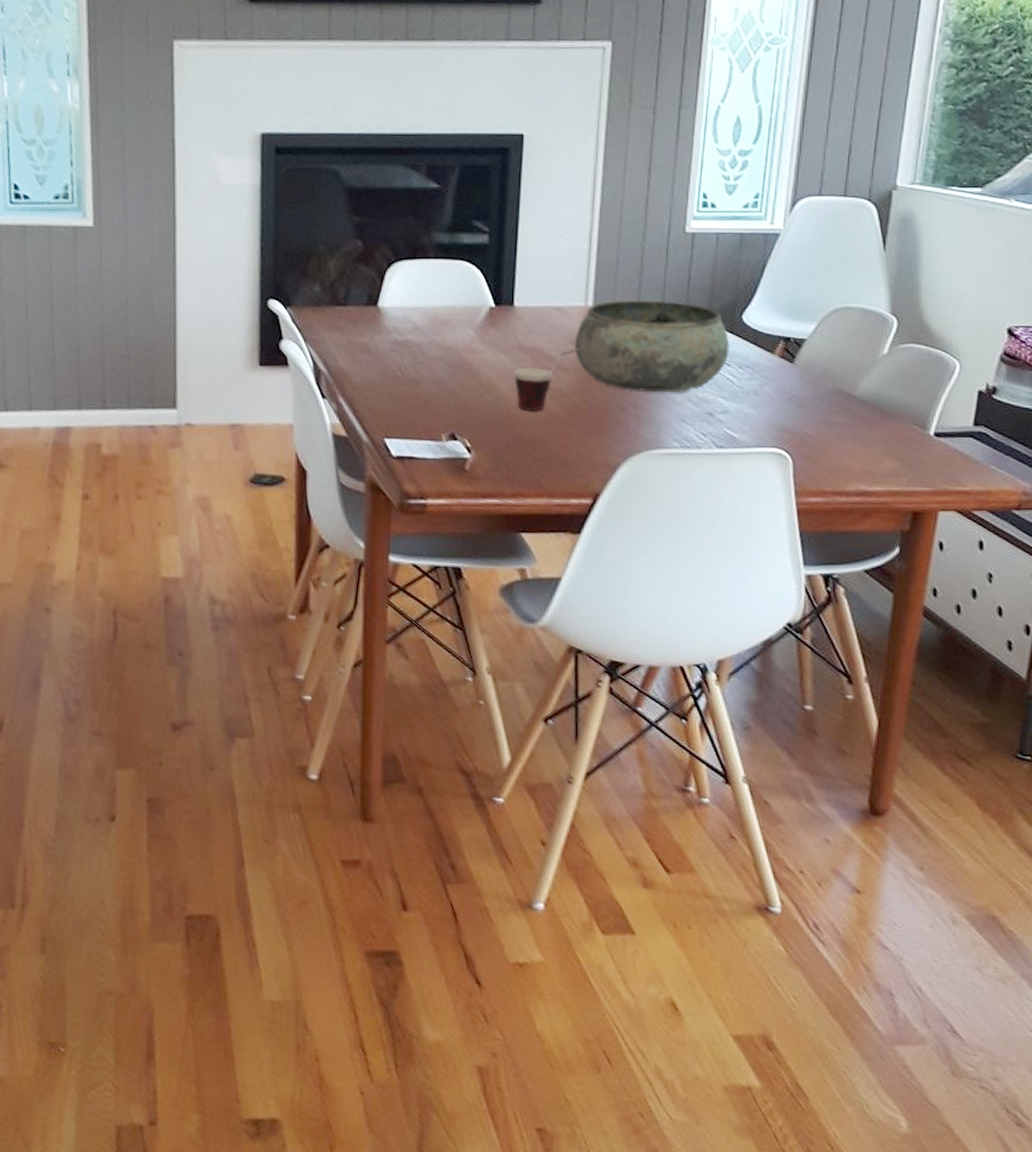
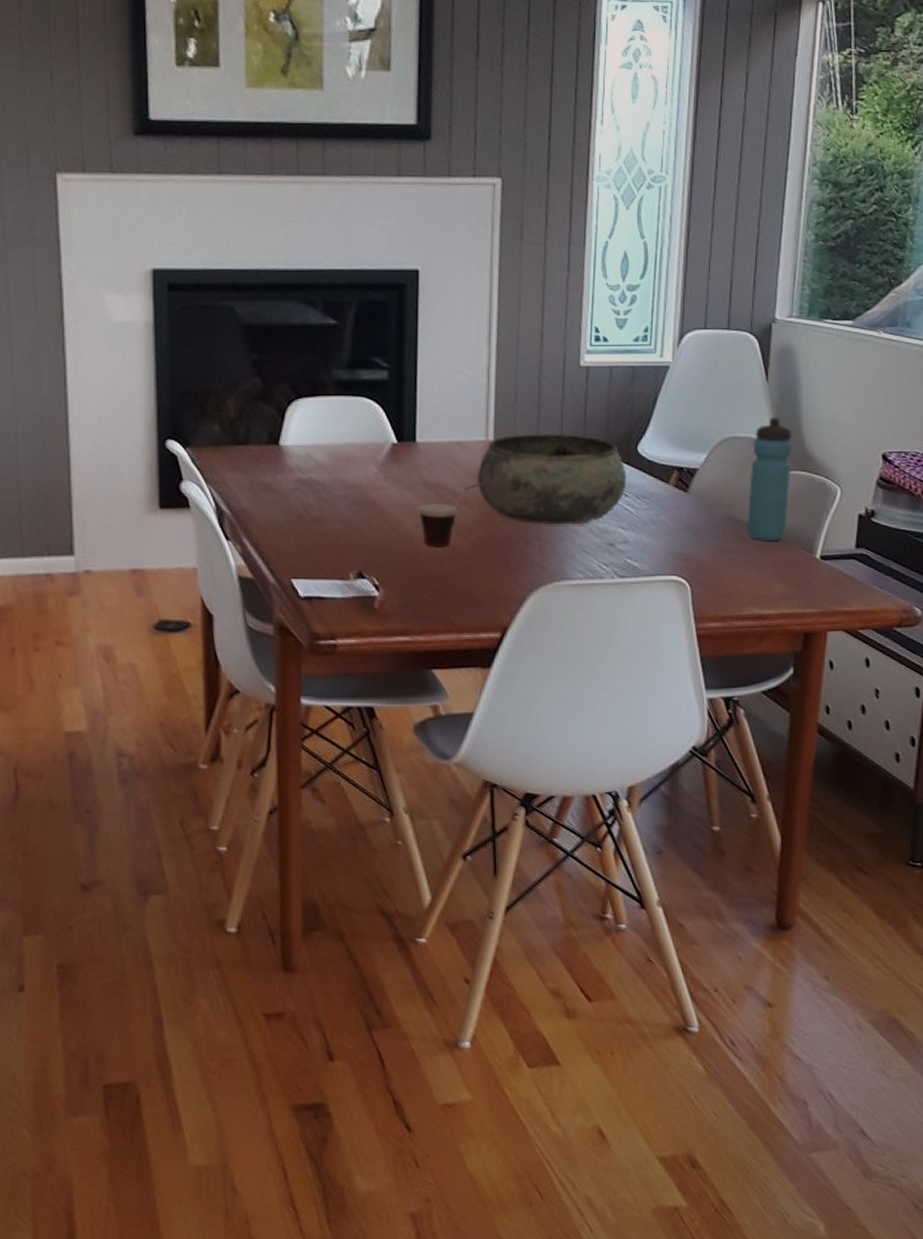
water bottle: none [855,288,910,416] -> present [746,418,793,542]

